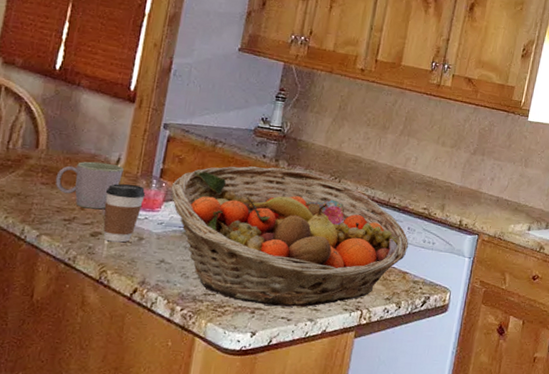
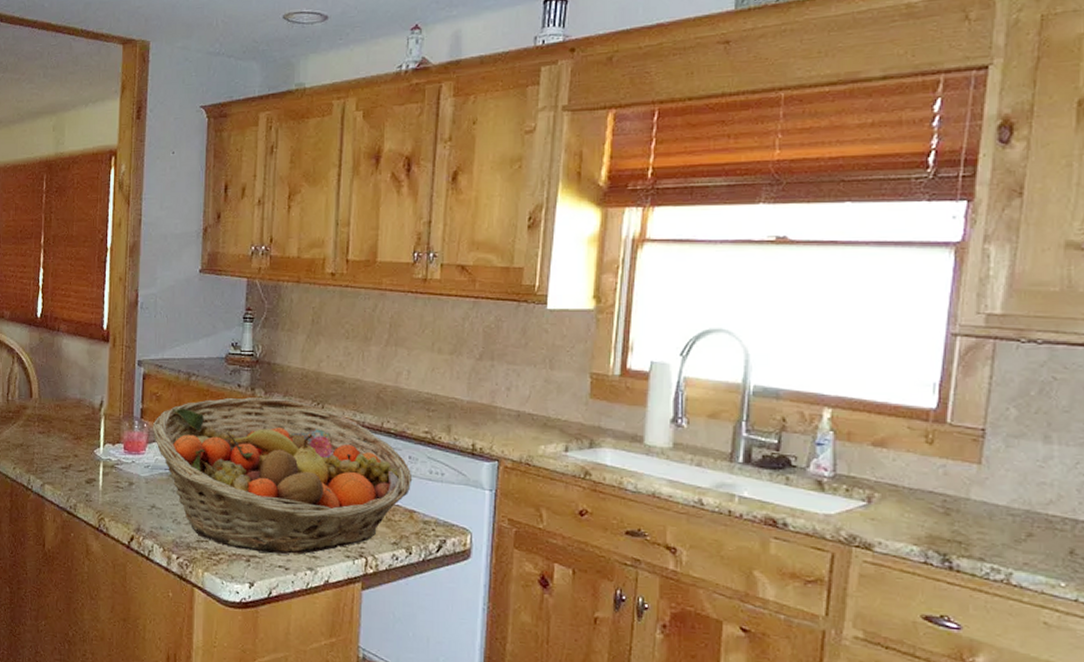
mug: present [55,161,124,210] -> none [50,406,107,455]
coffee cup: present [103,183,146,243] -> none [93,427,130,489]

